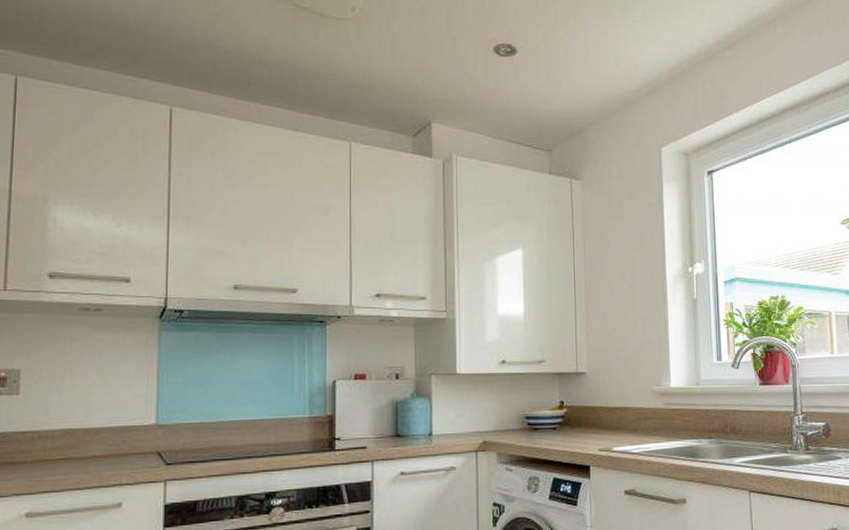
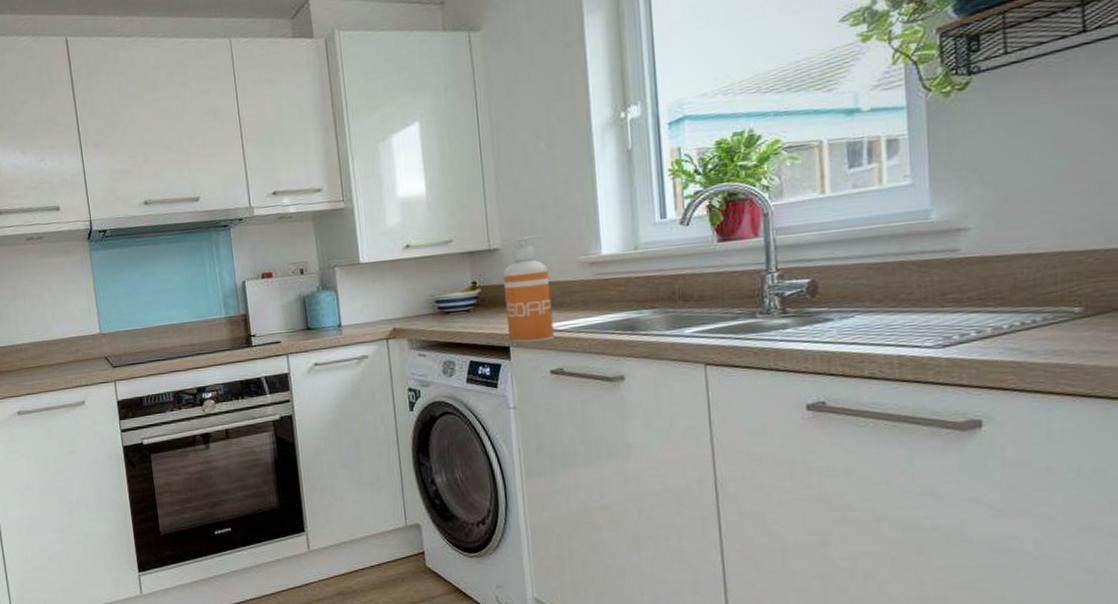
soap dispenser: none [587,363,629,464] -> present [502,235,554,344]

